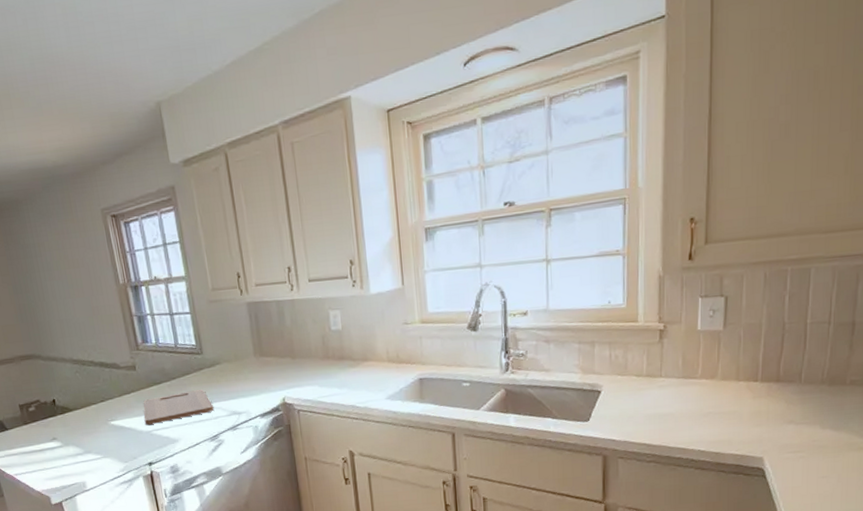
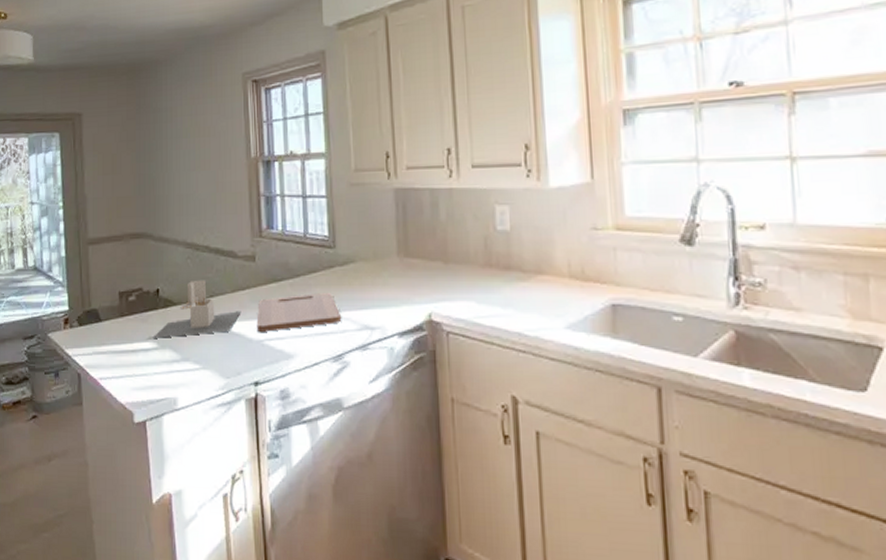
utensil holder: none [56,388,130,439] -> present [152,279,241,338]

